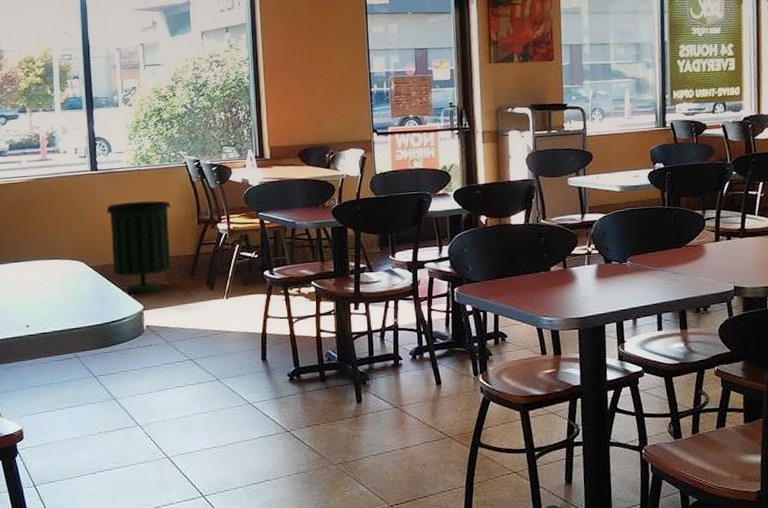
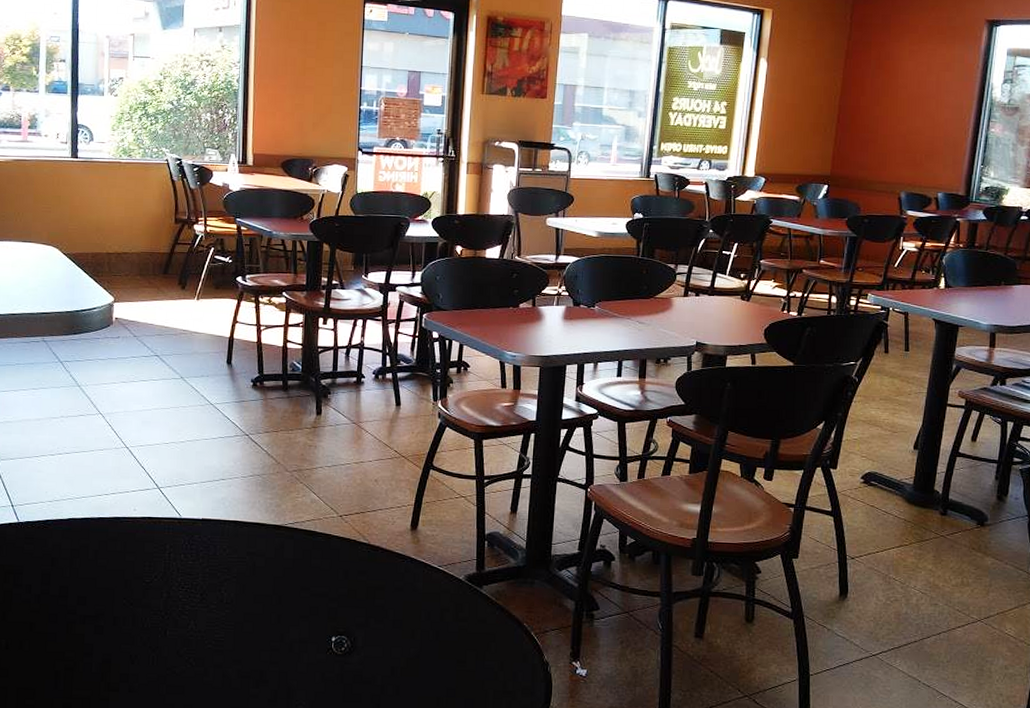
trash can: present [106,200,171,294] -> none [84,193,149,286]

